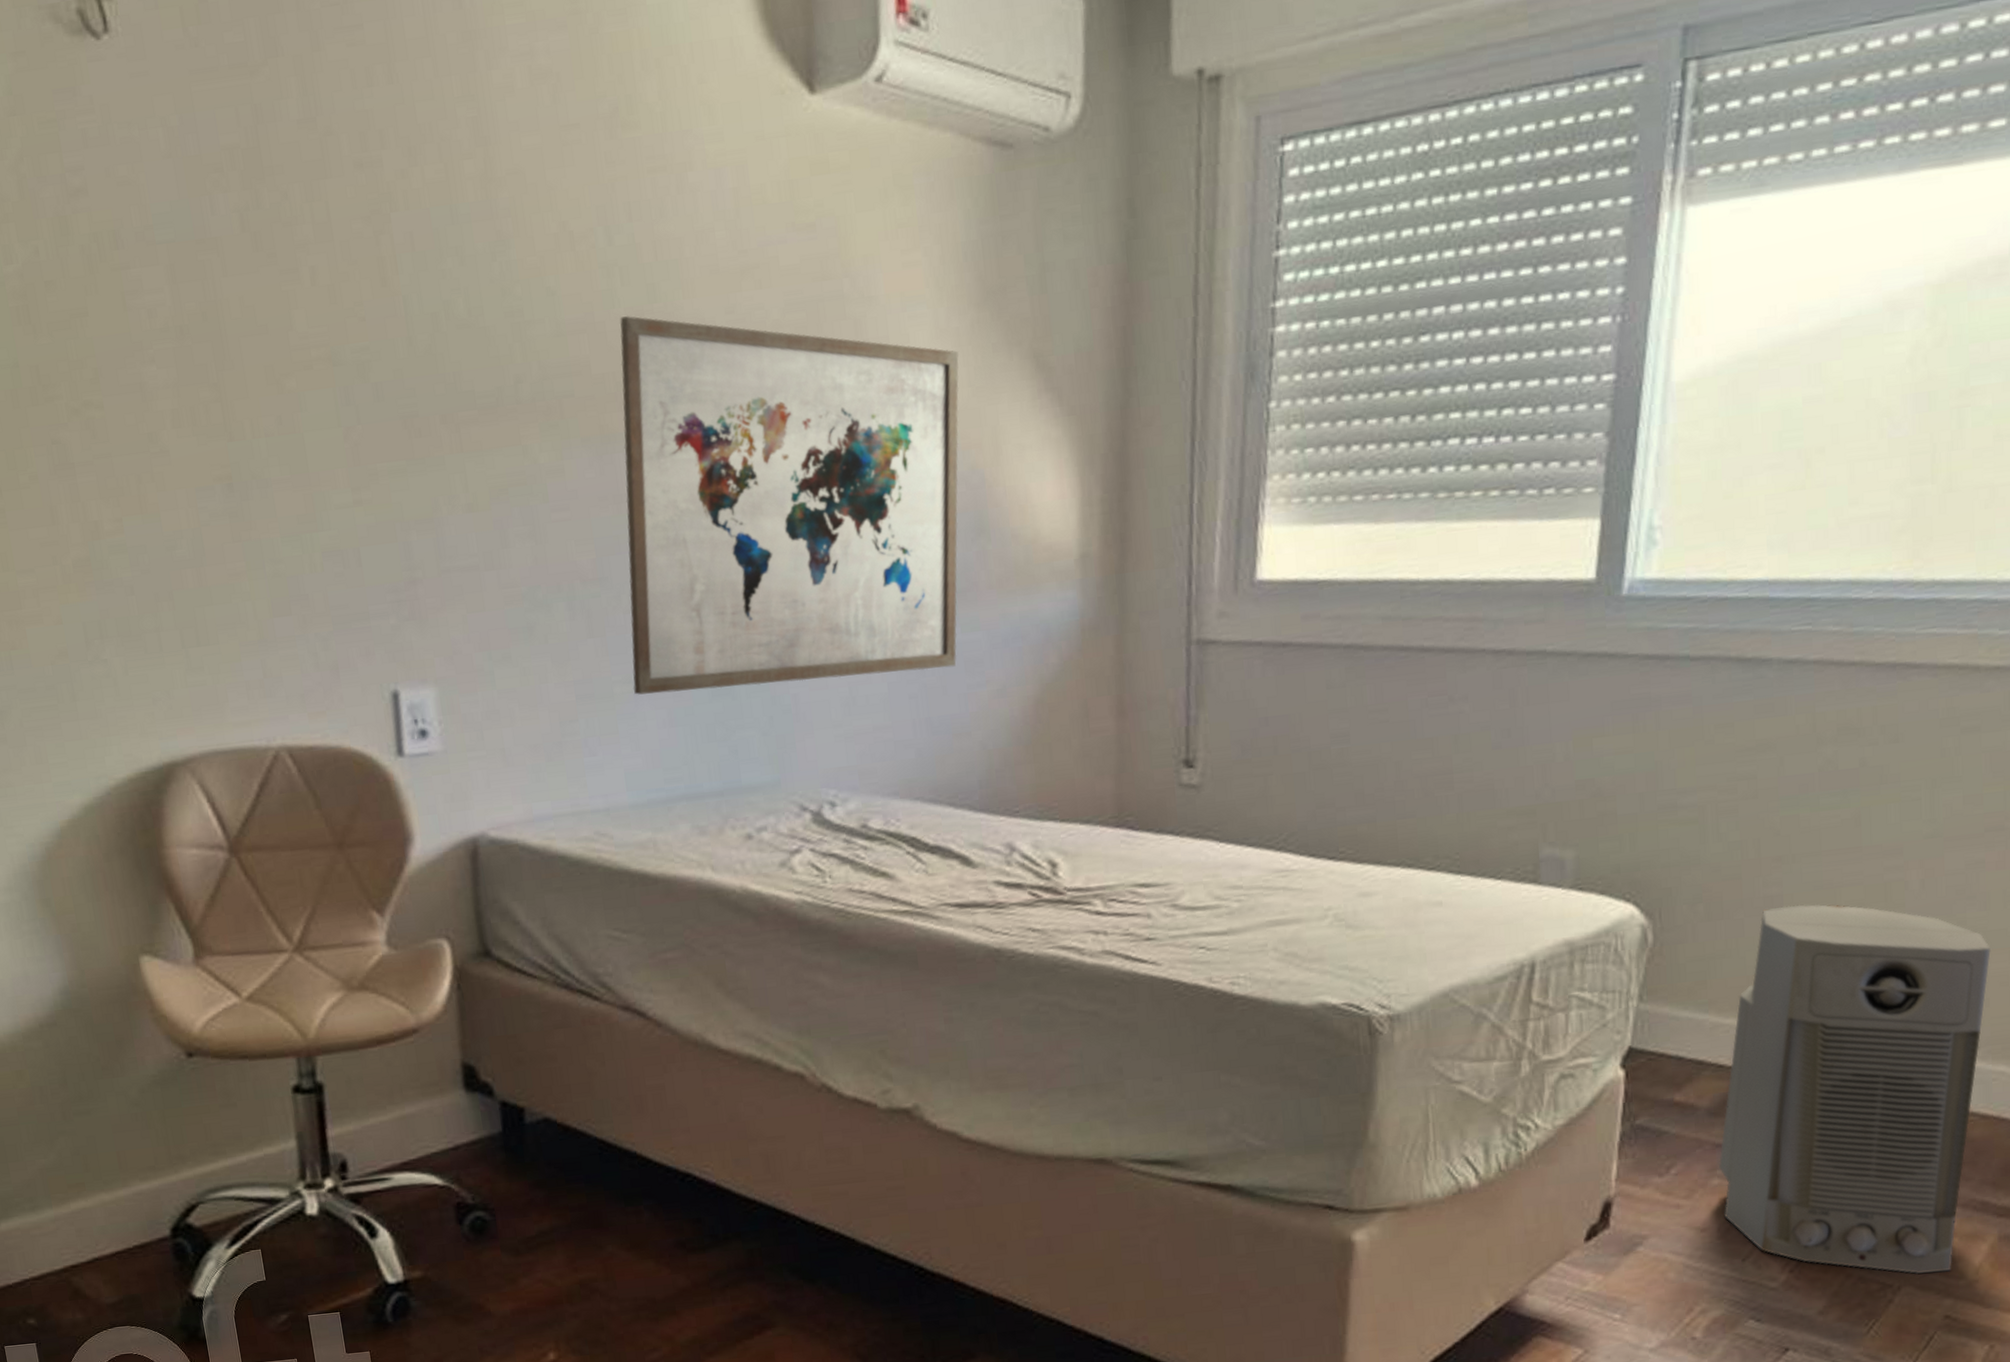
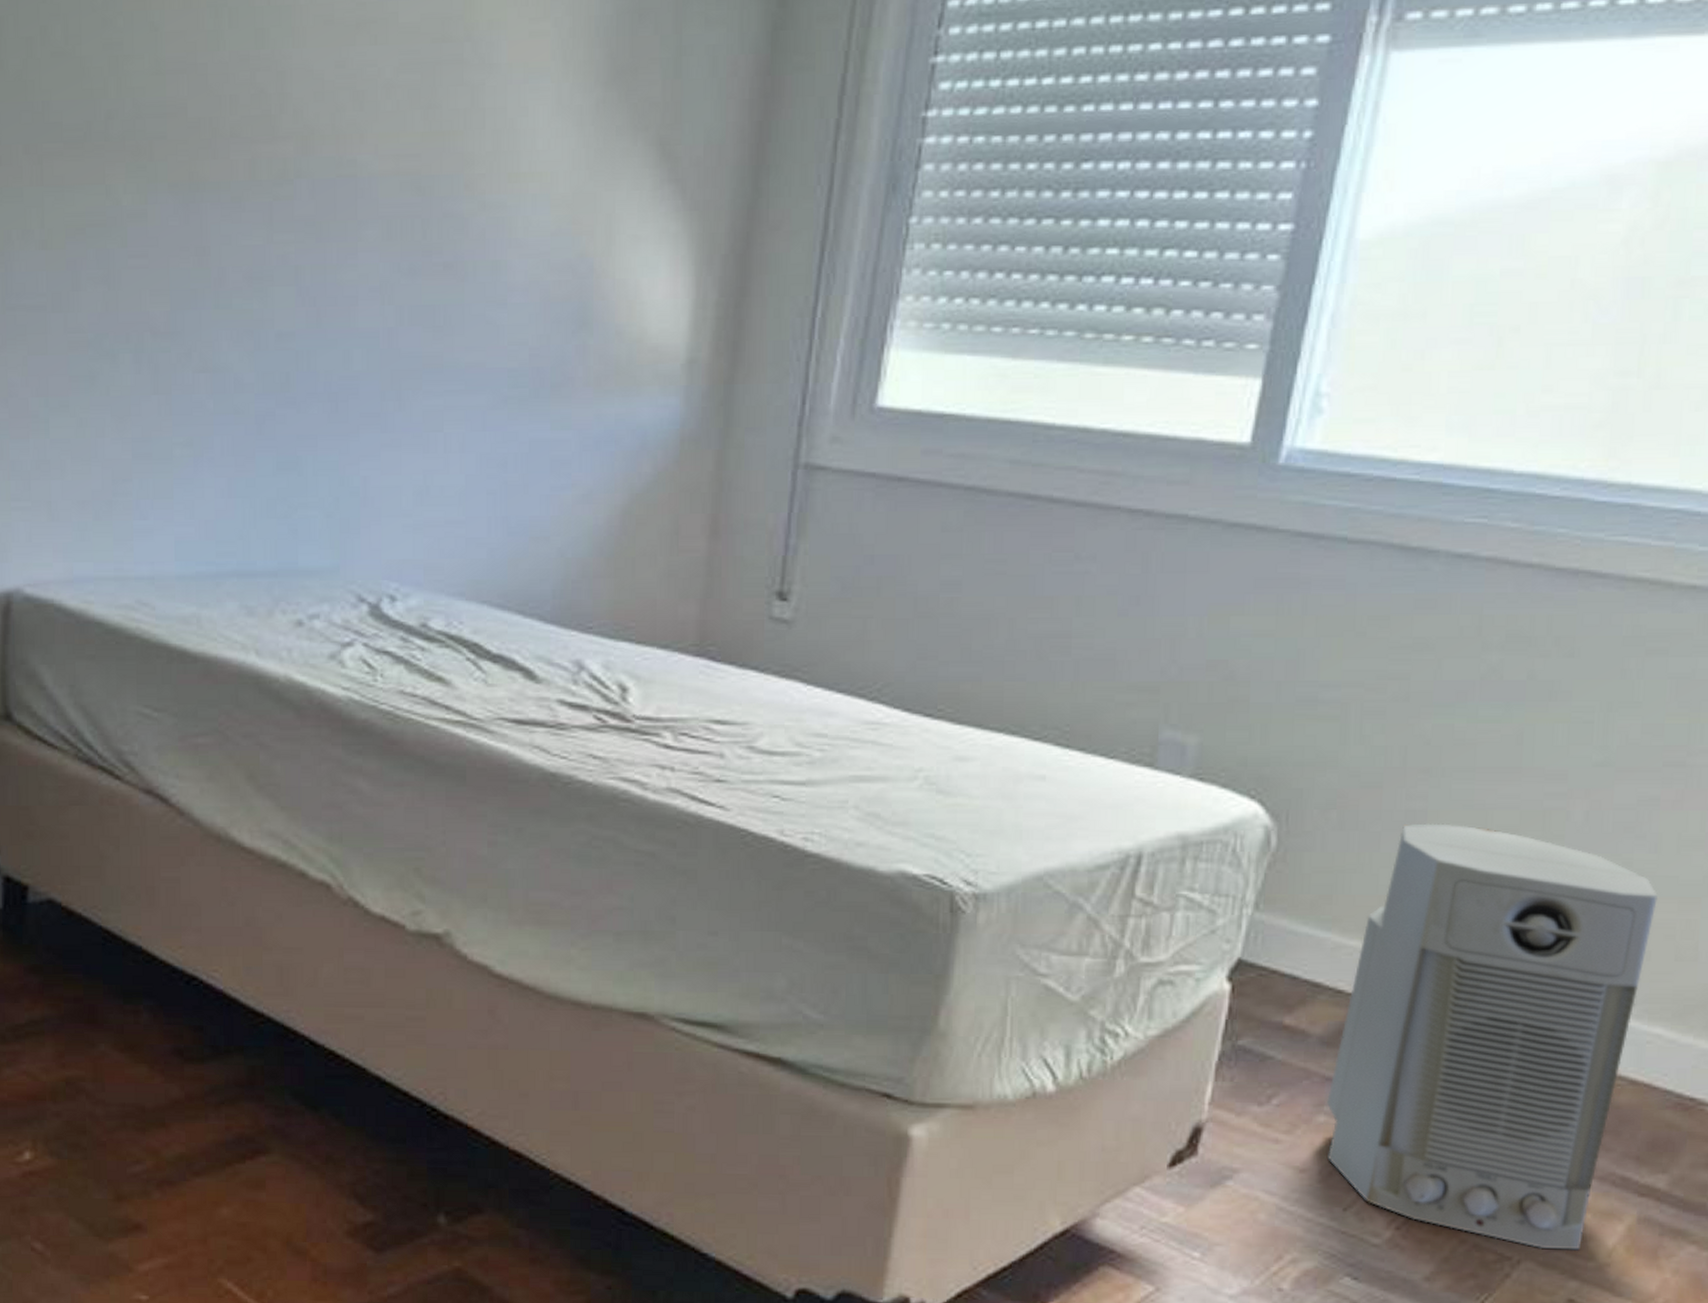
wall art: present [619,315,960,695] -> none [193,59,580,466]

